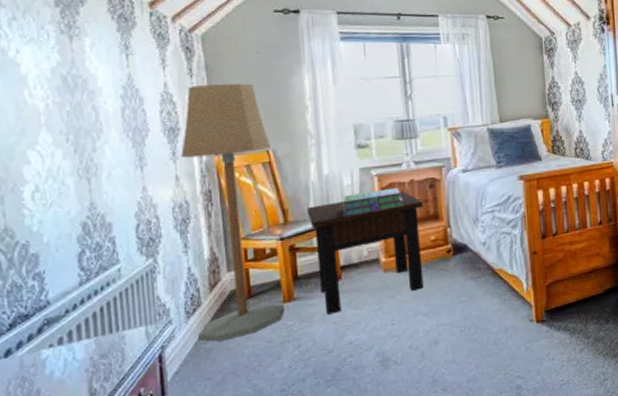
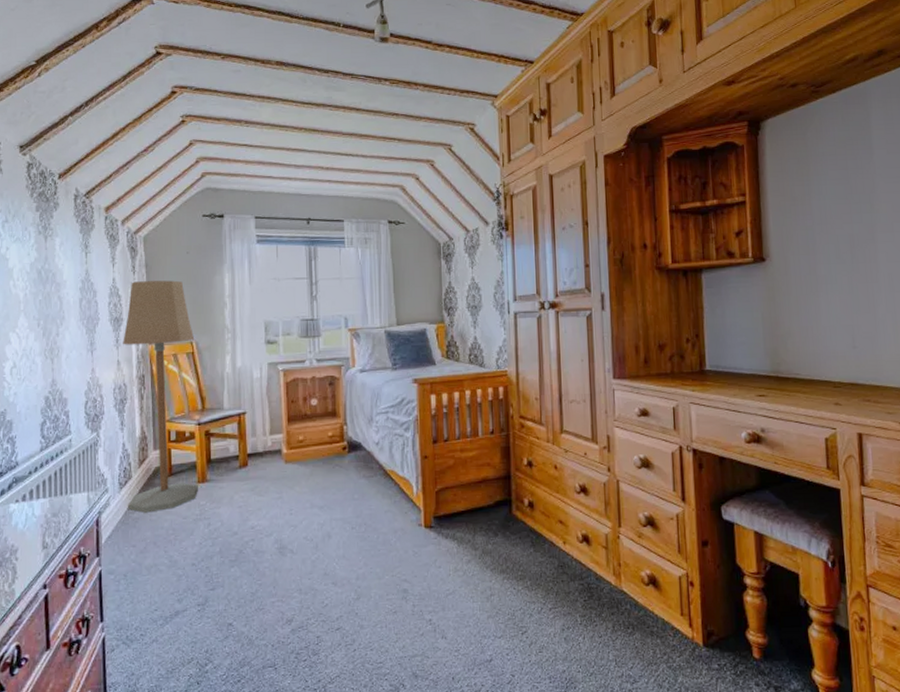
side table: present [306,191,424,315] -> none [221,387,323,498]
stack of books: present [343,187,404,217] -> none [252,383,305,407]

